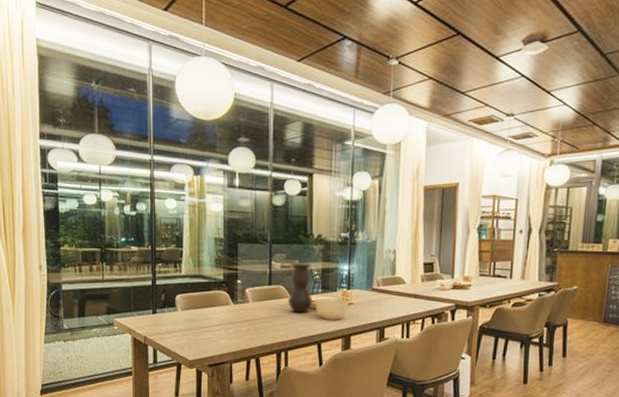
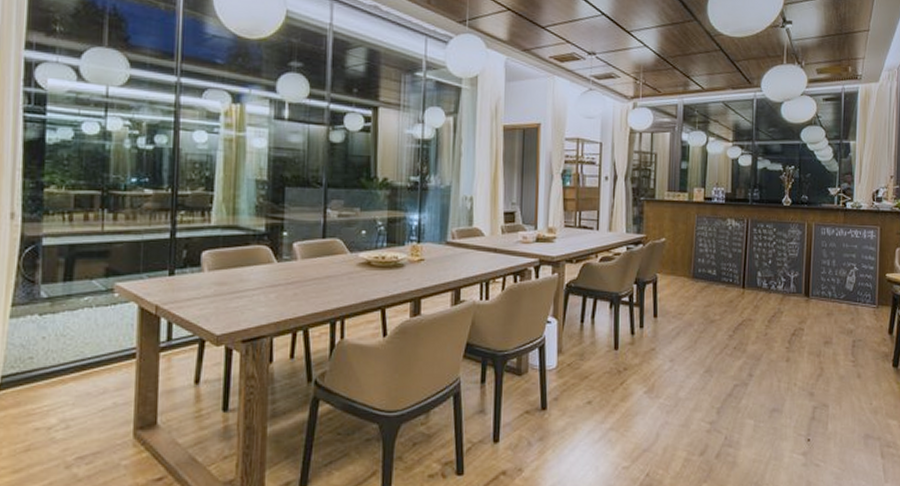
vase: present [288,263,313,314] -> none [346,211,377,273]
bowl: present [314,298,349,320] -> none [378,254,419,280]

